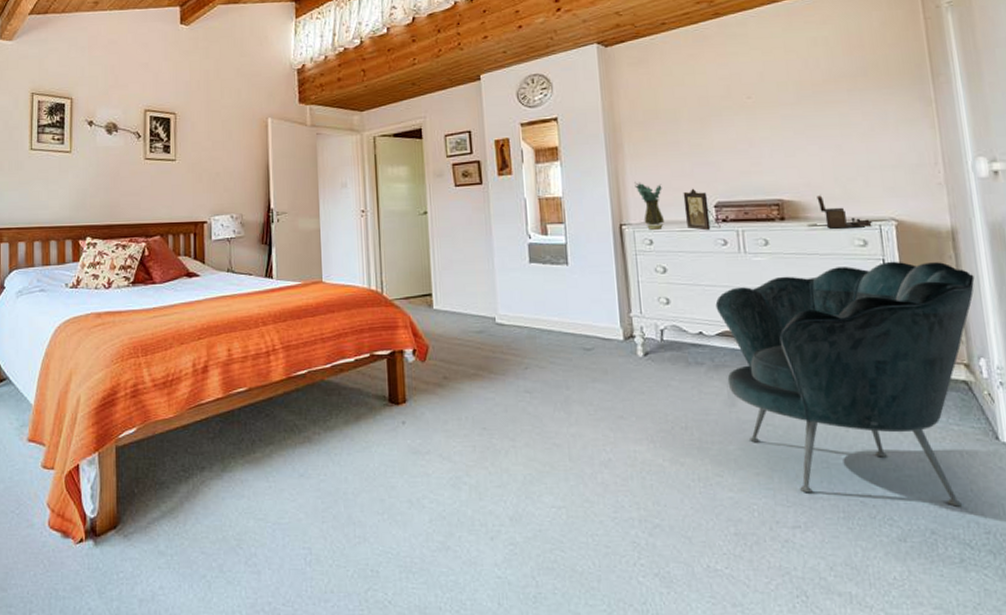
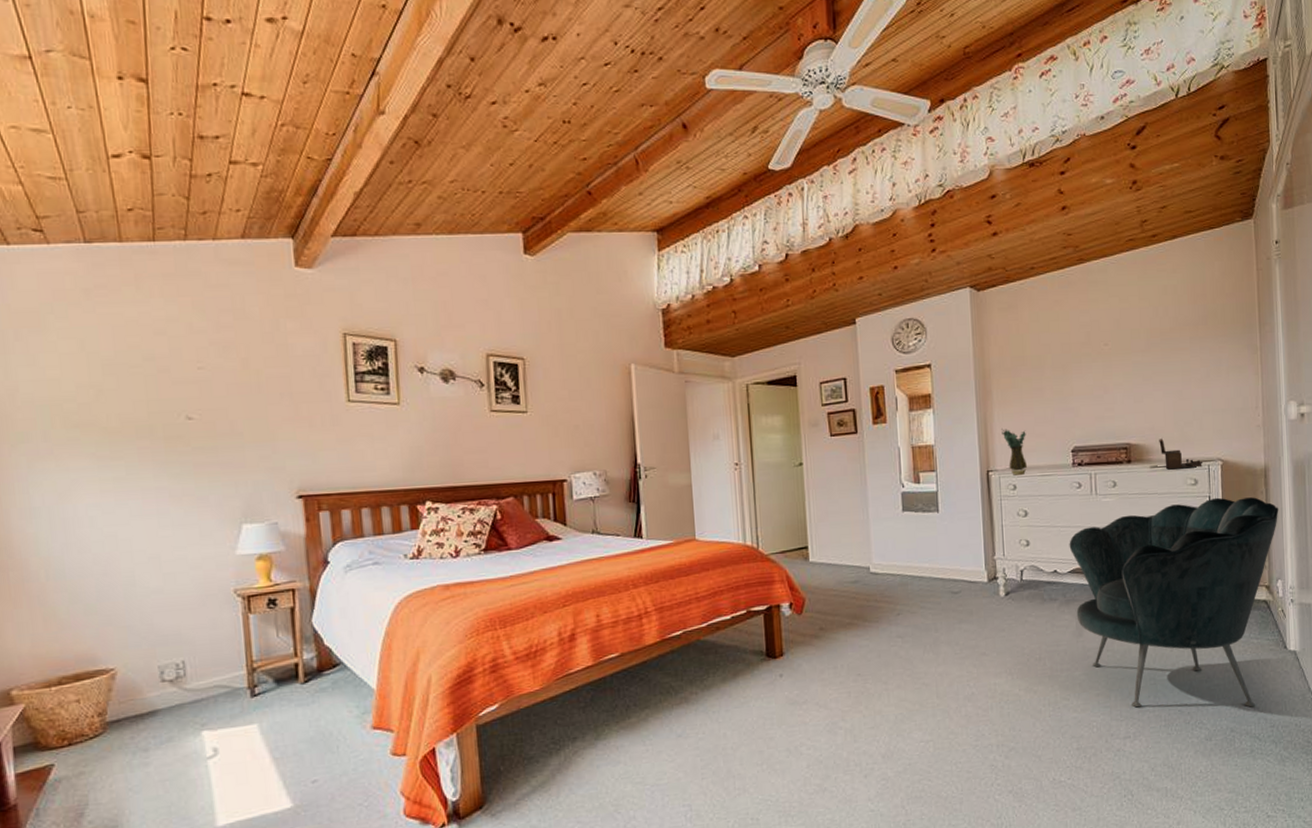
photo frame: present [683,188,721,231] -> none [1044,434,1076,475]

